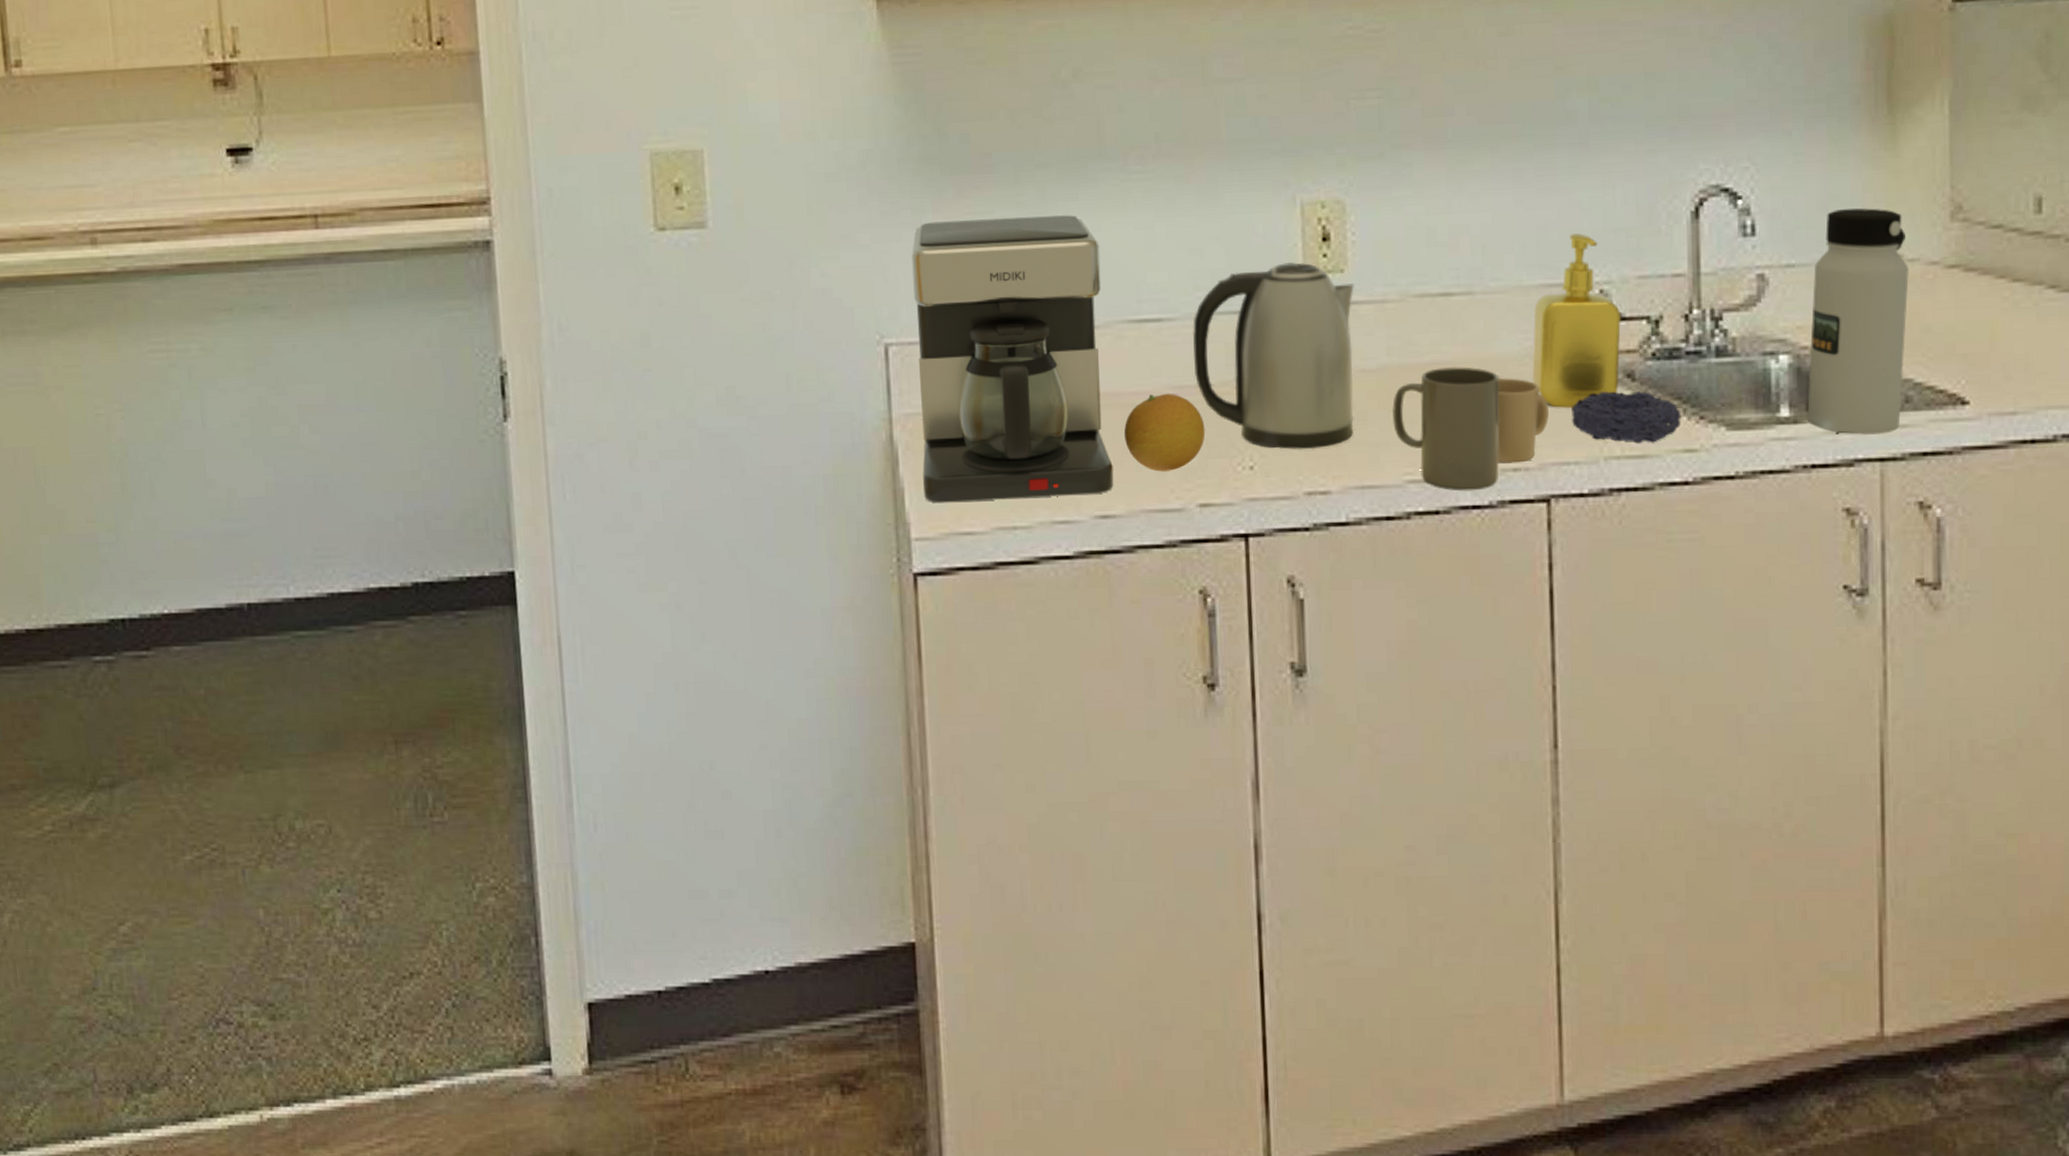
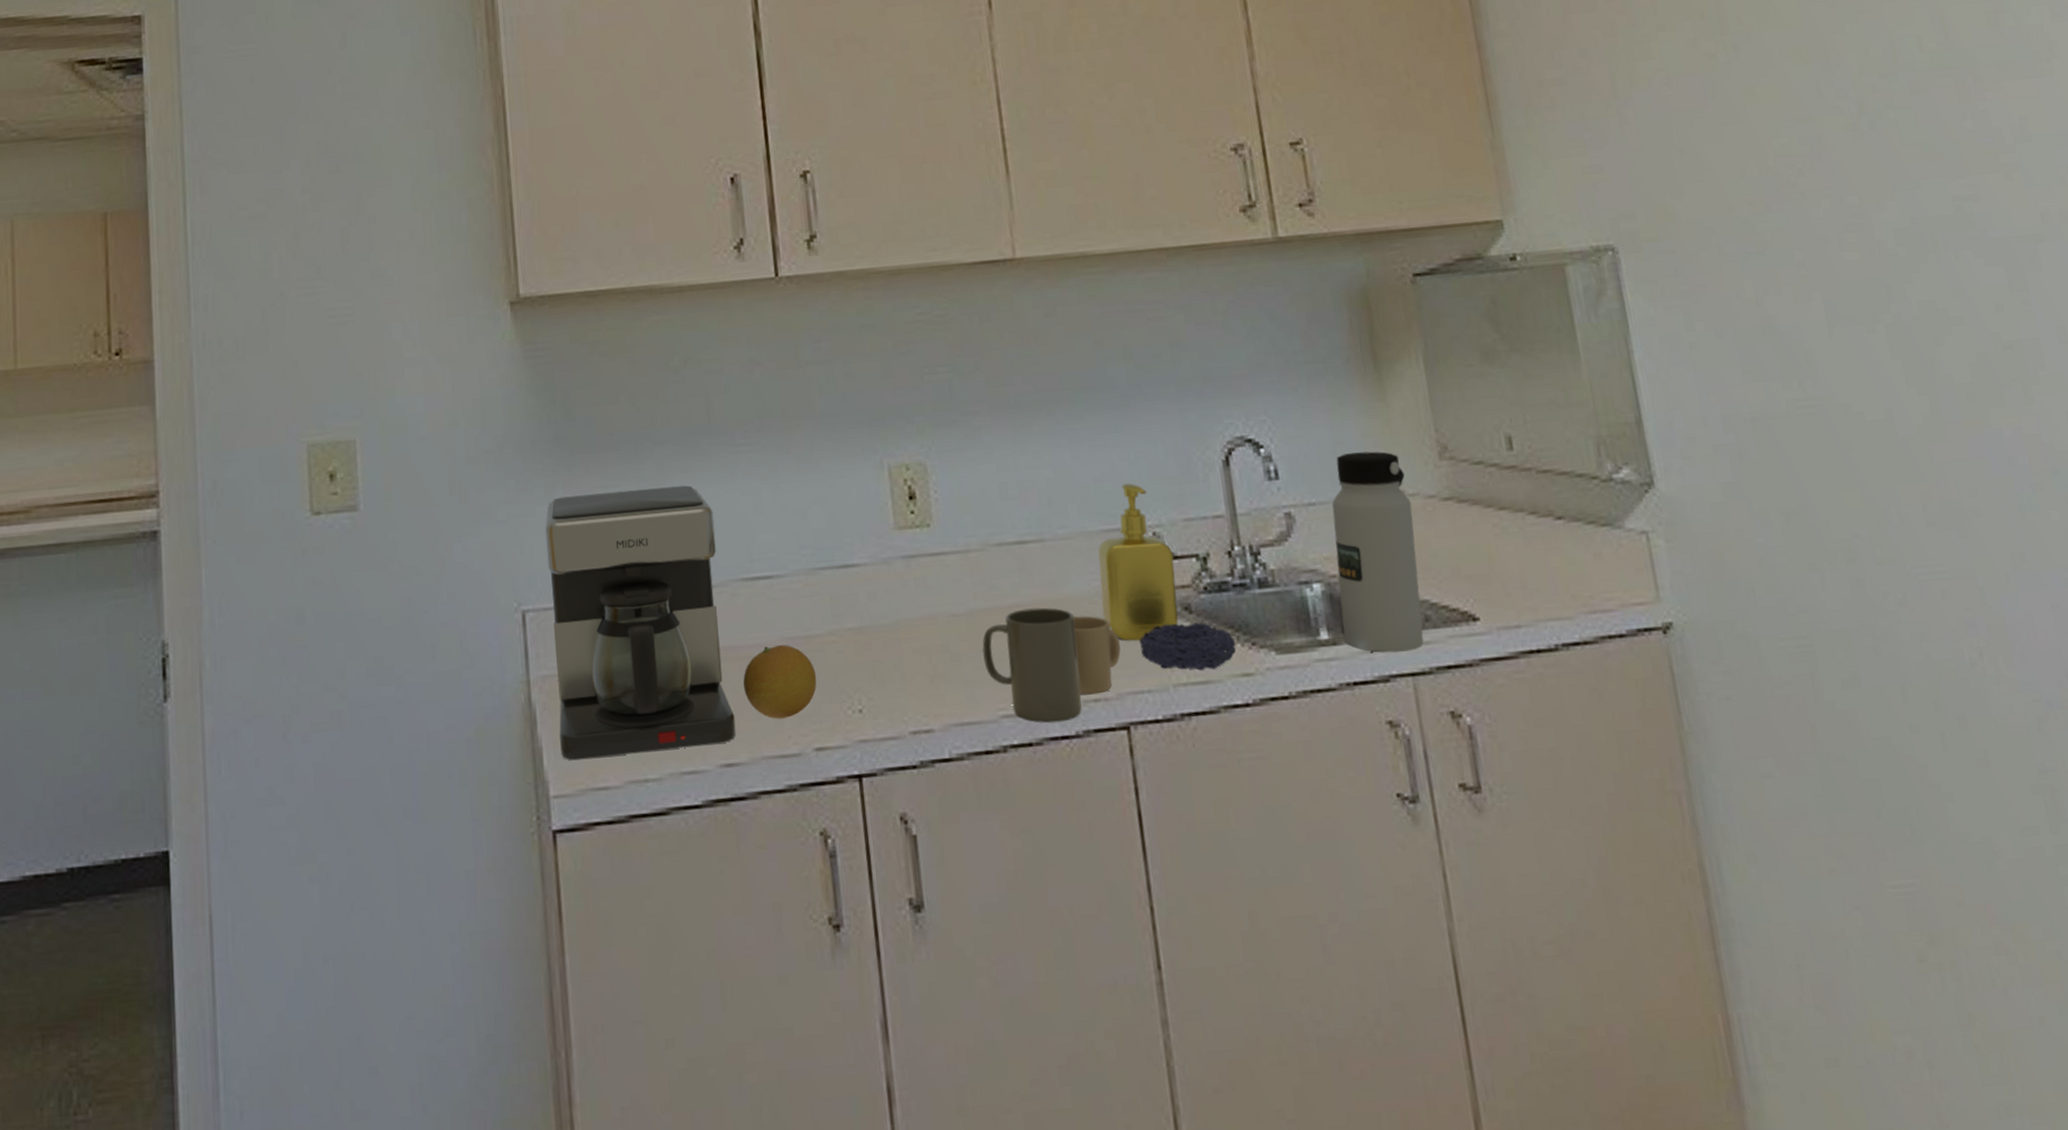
kettle: present [1192,262,1354,450] -> none [799,519,950,693]

